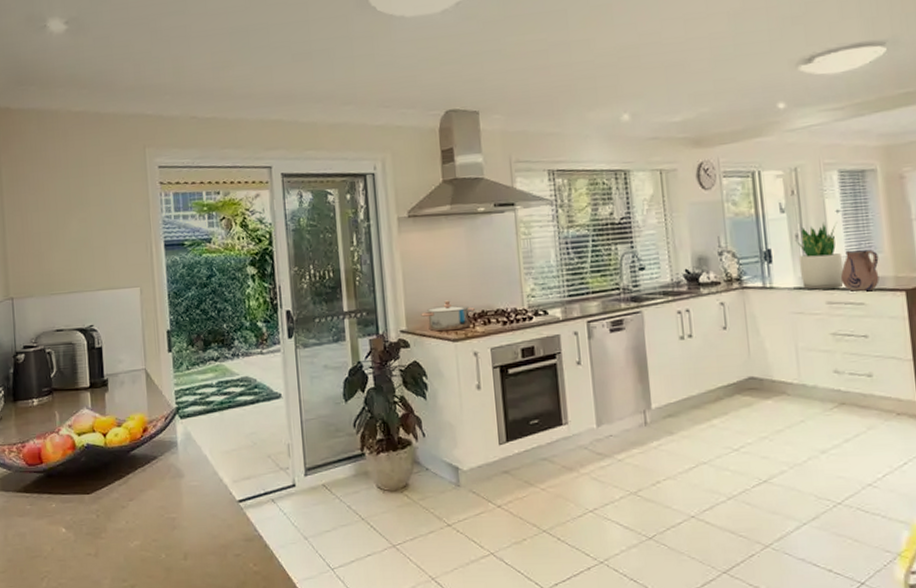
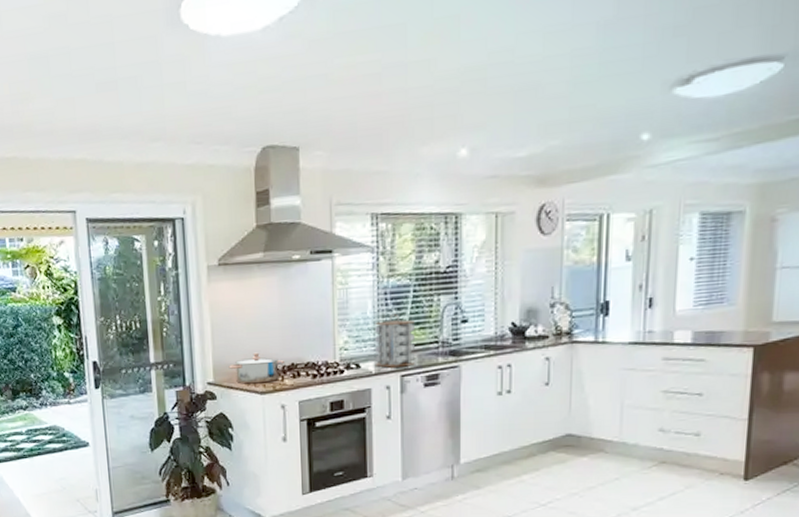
spice rack: none [559,261,599,314] -> present [375,313,416,368]
planter: present [795,222,844,290] -> none [638,271,690,345]
ceramic pitcher: present [840,250,880,292] -> none [682,302,730,348]

